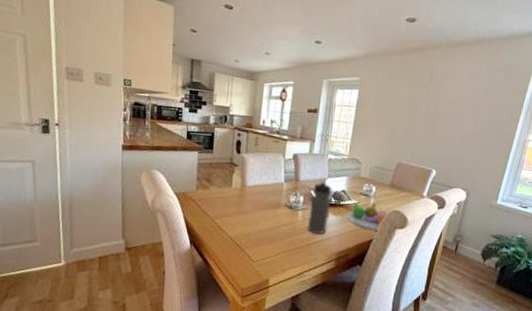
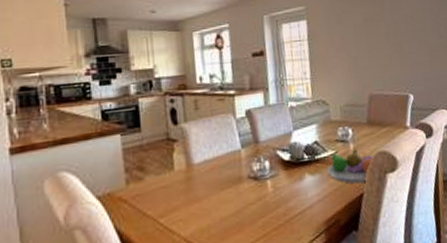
water bottle: present [307,181,331,235] -> none [279,135,306,205]

